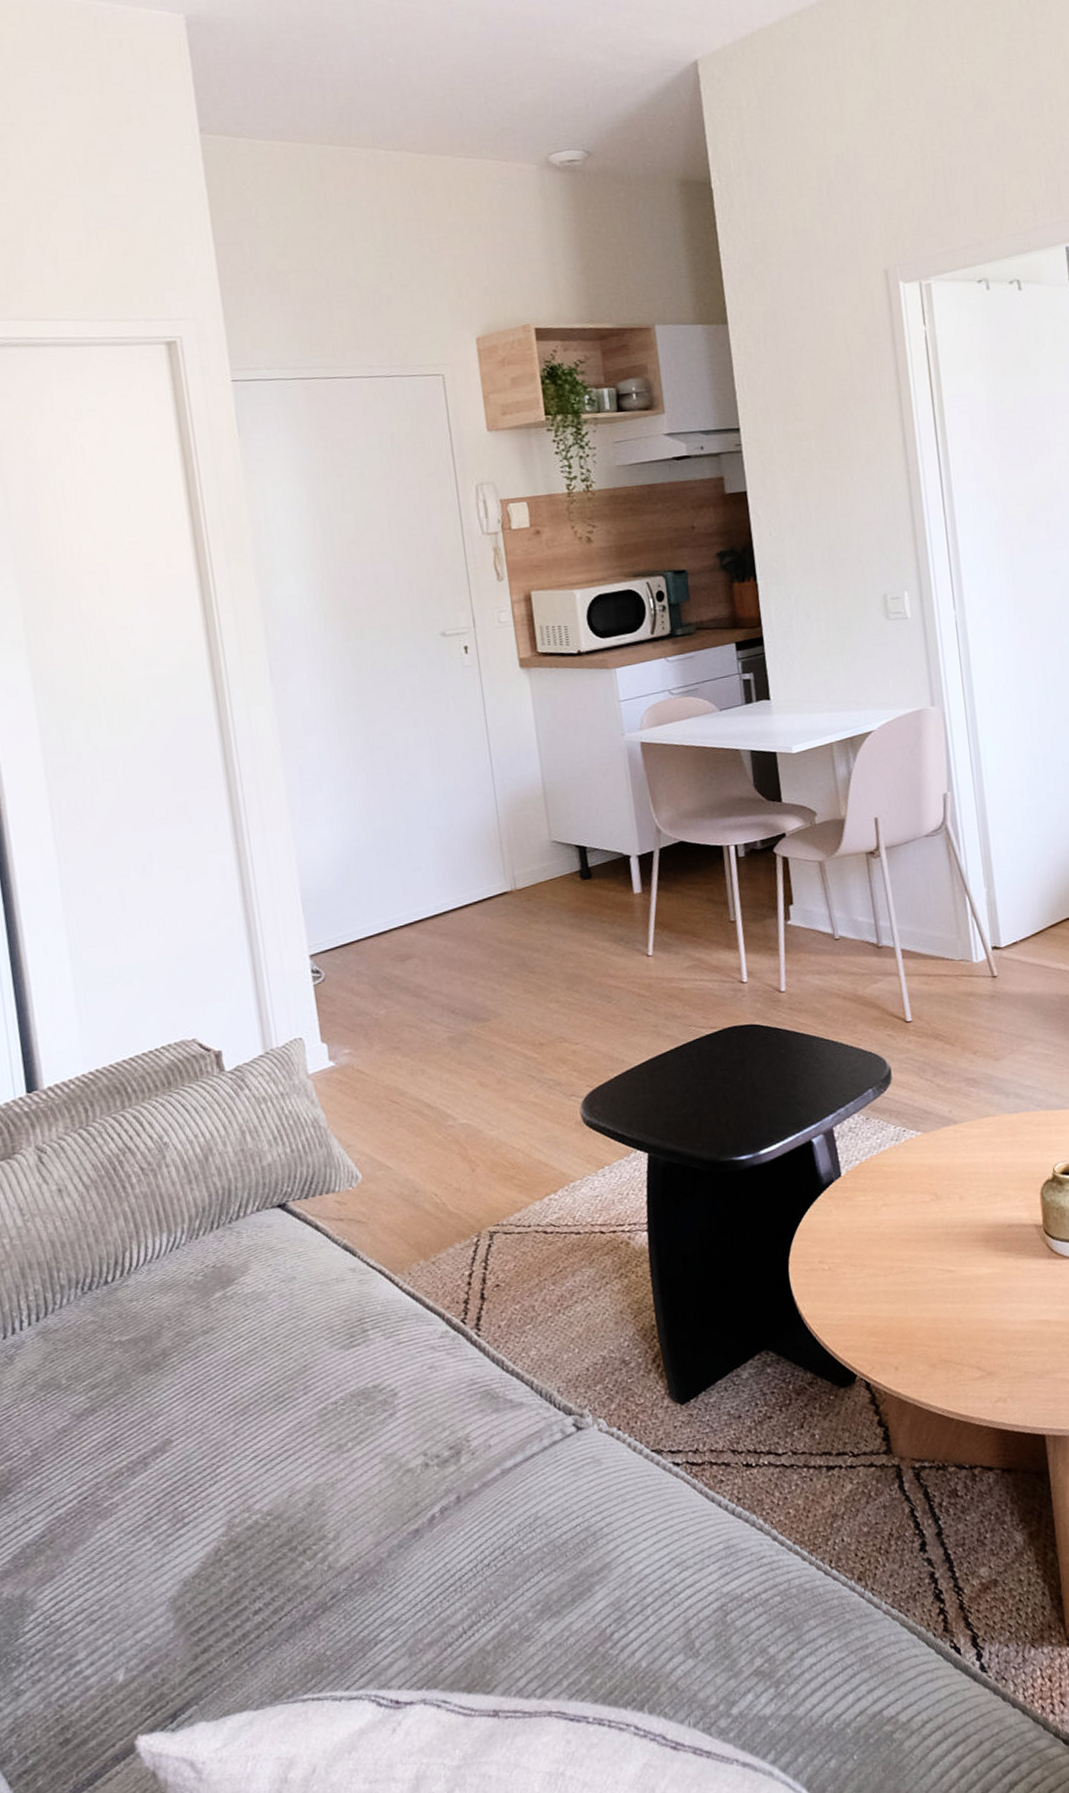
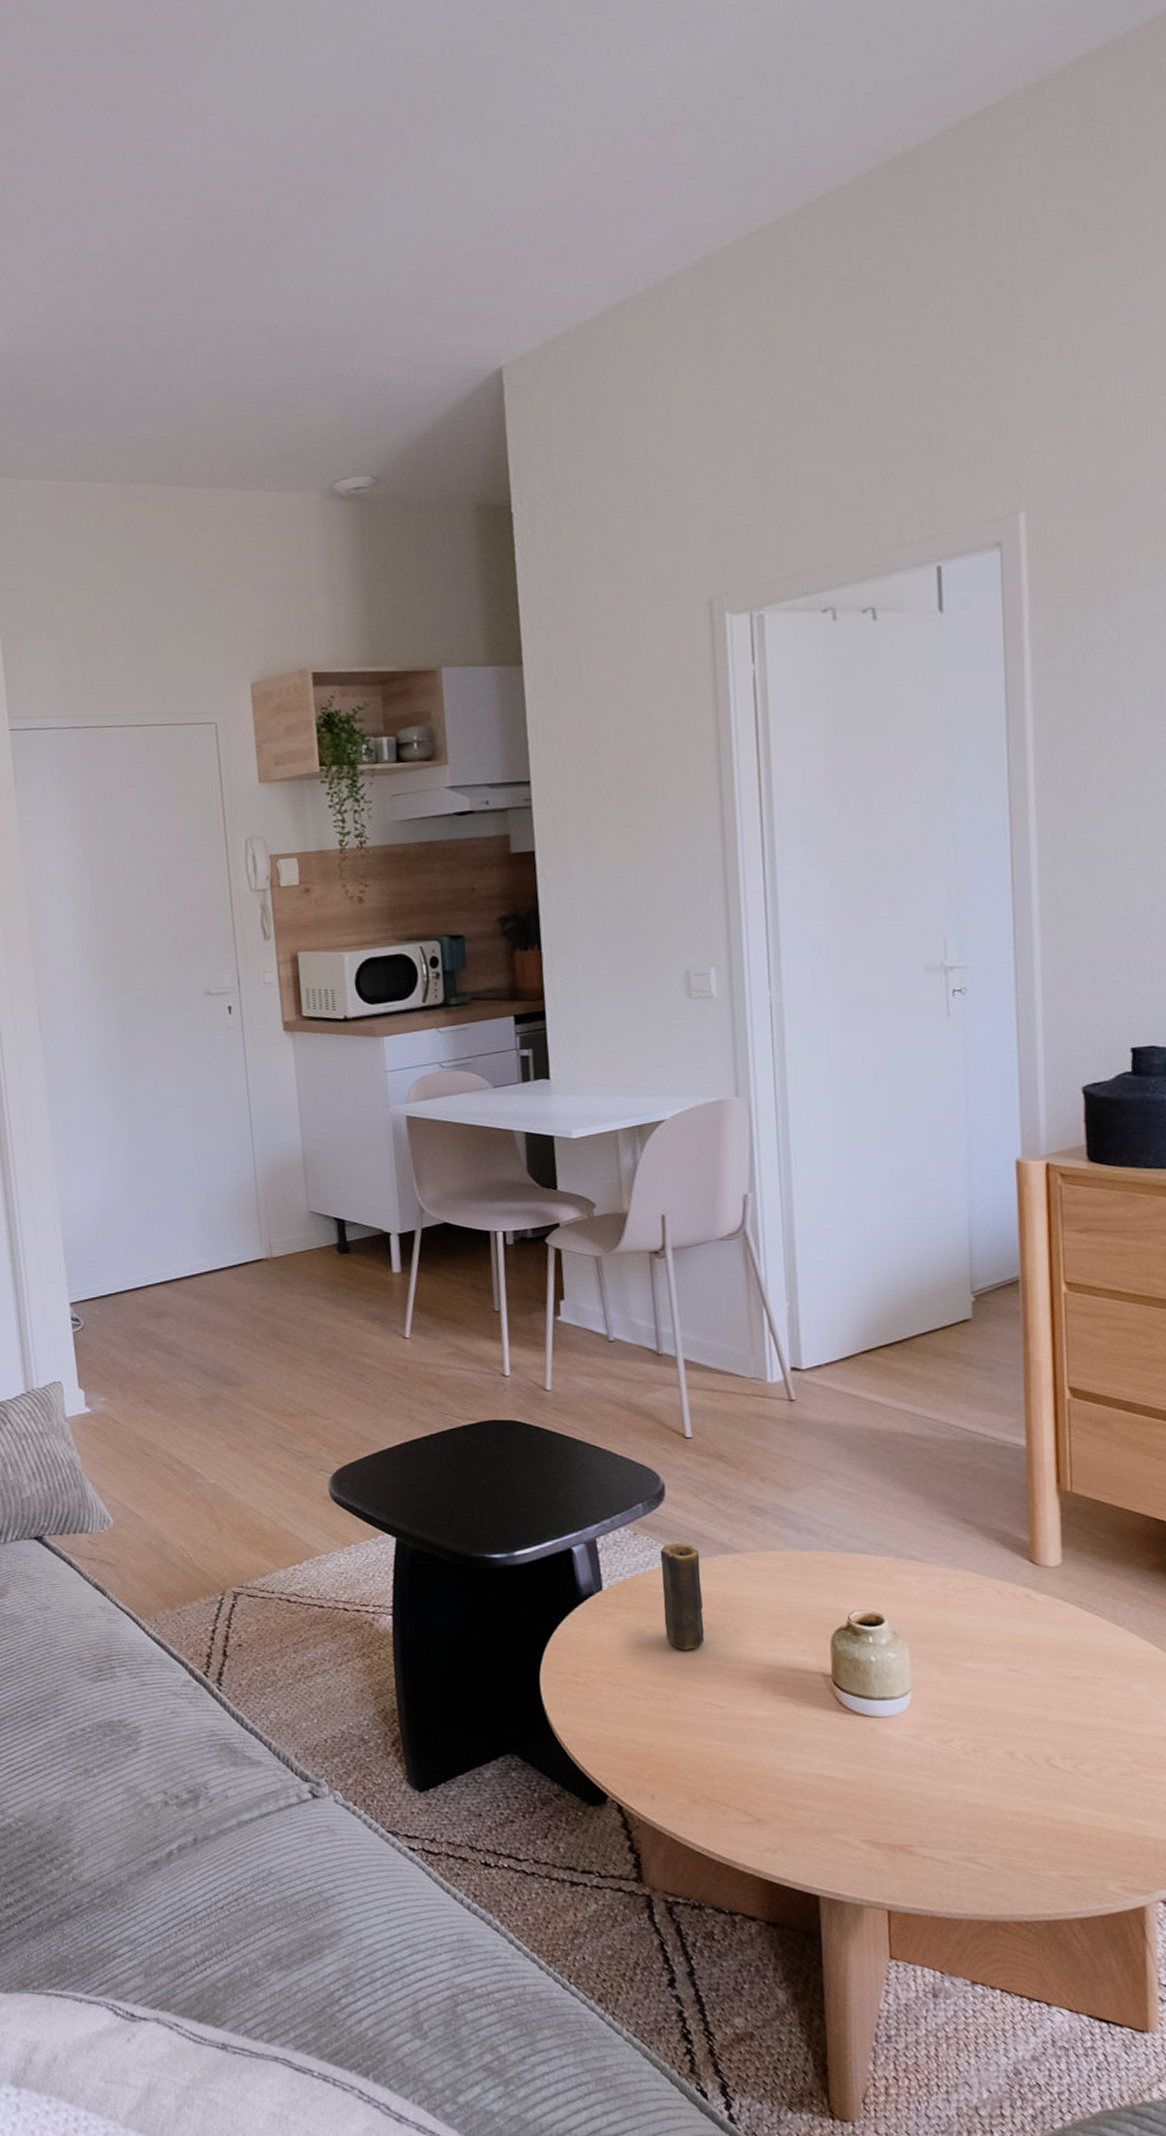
candle: none [890,1121,934,1223] -> present [660,1543,705,1650]

